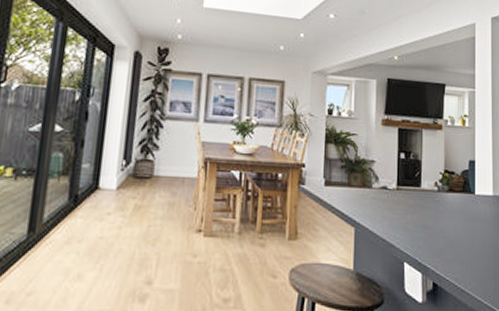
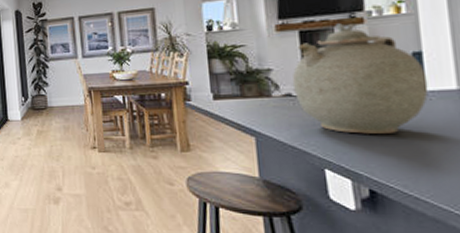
teapot: none [388,127,476,230] -> present [292,23,429,134]

